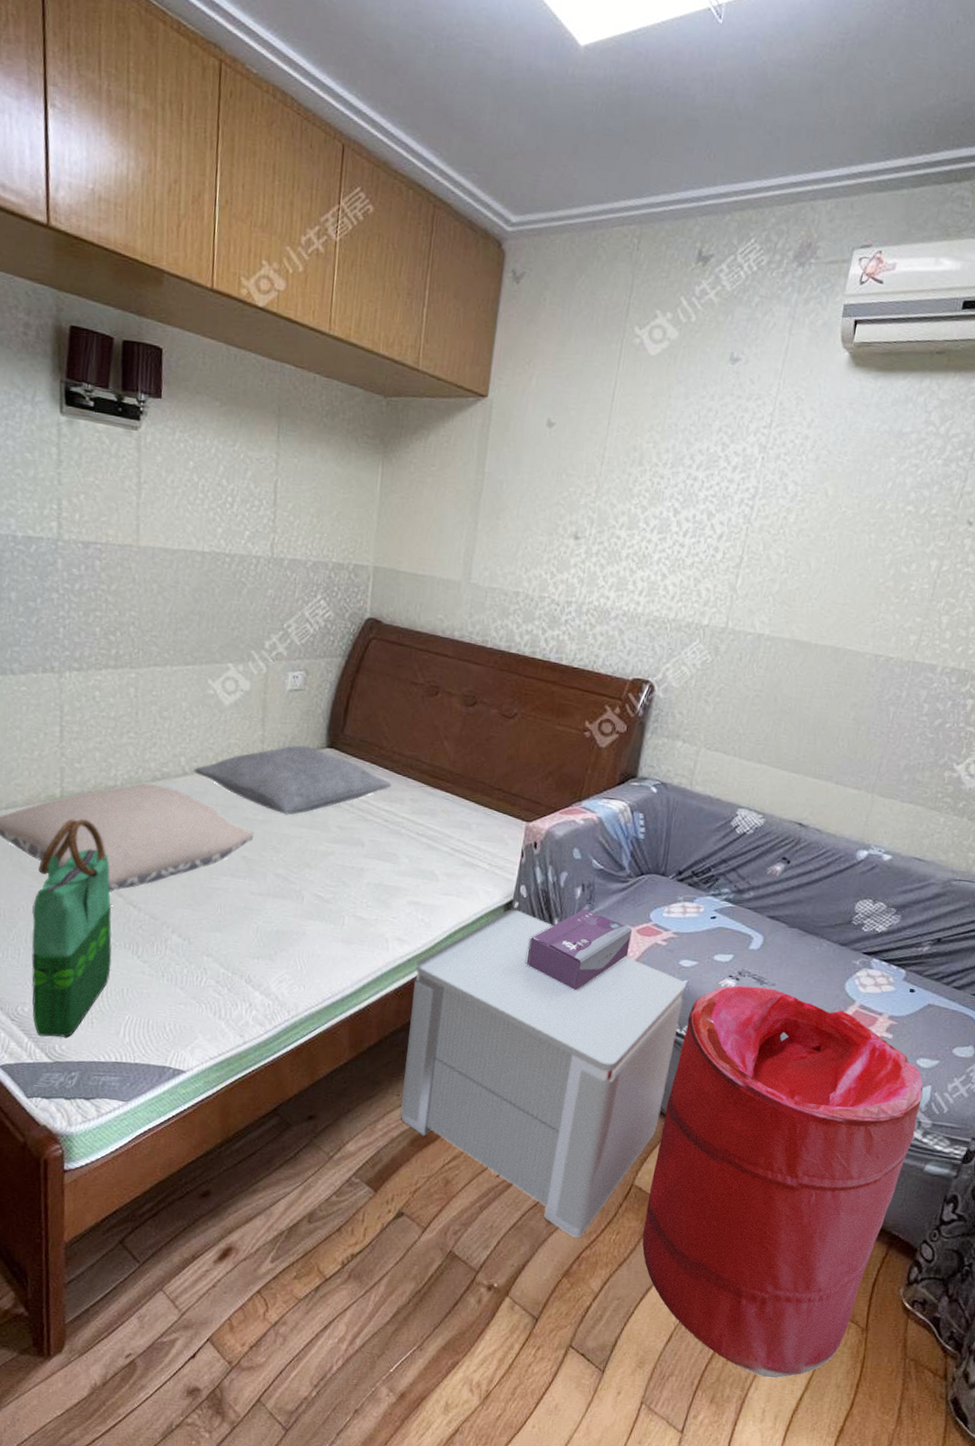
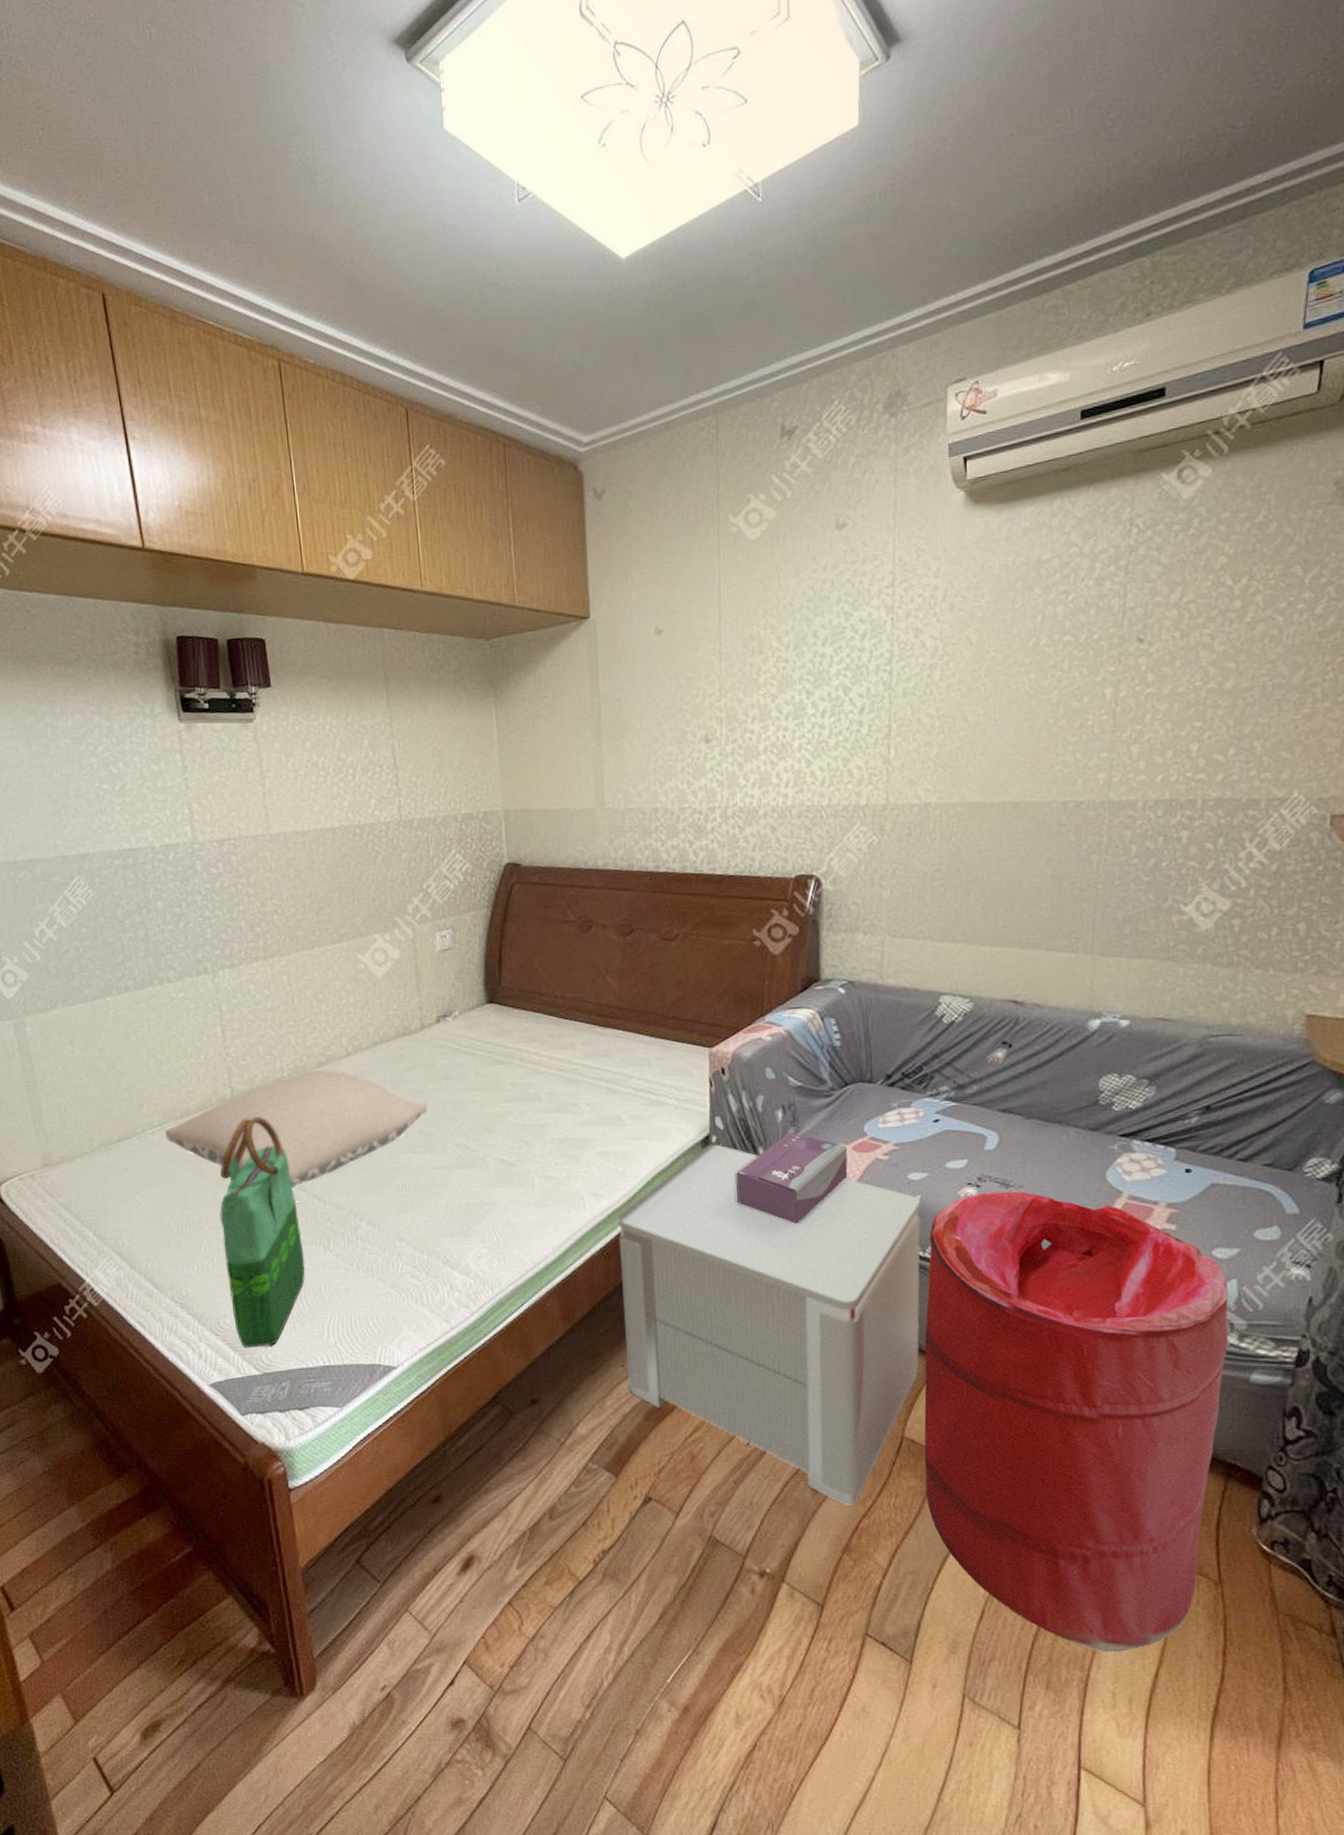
pillow: present [193,745,392,815] -> none [357,1005,560,1081]

